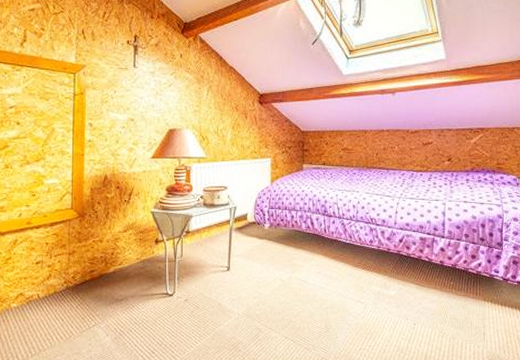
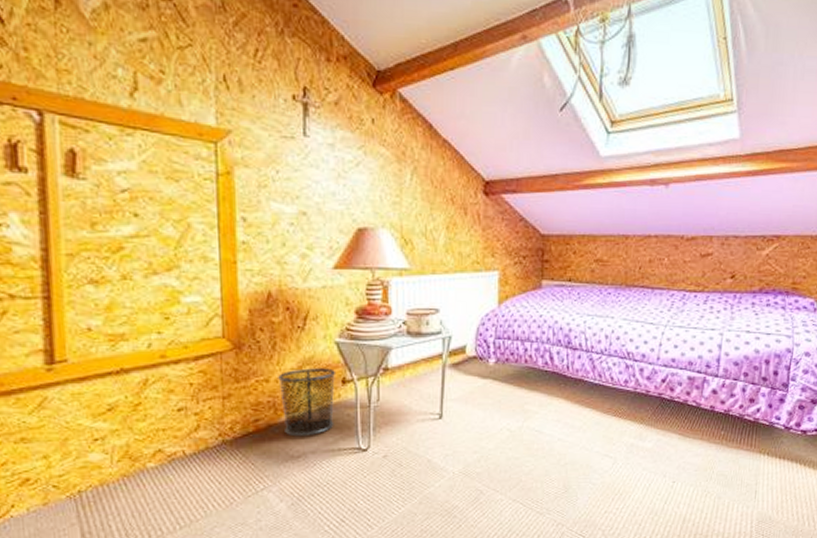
waste bin: none [109,231,152,284] -> present [278,368,337,437]

